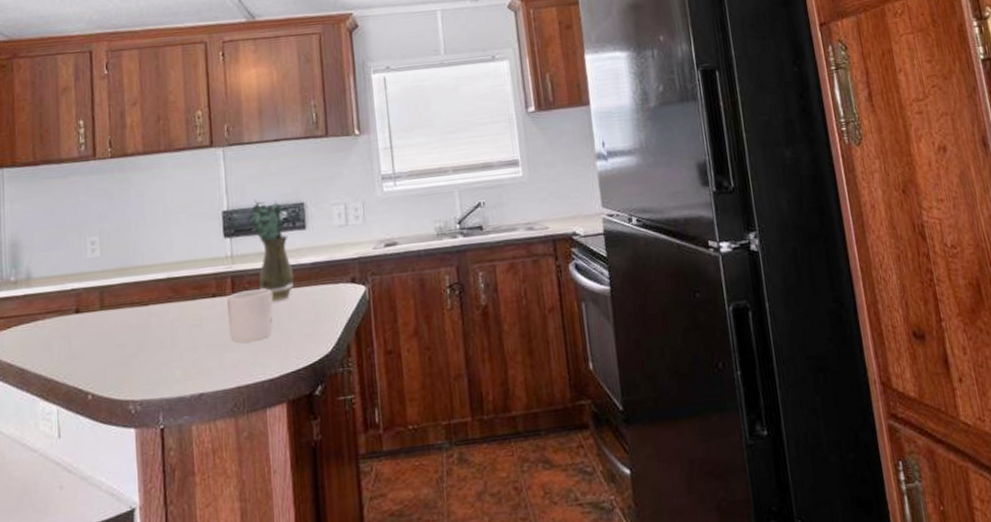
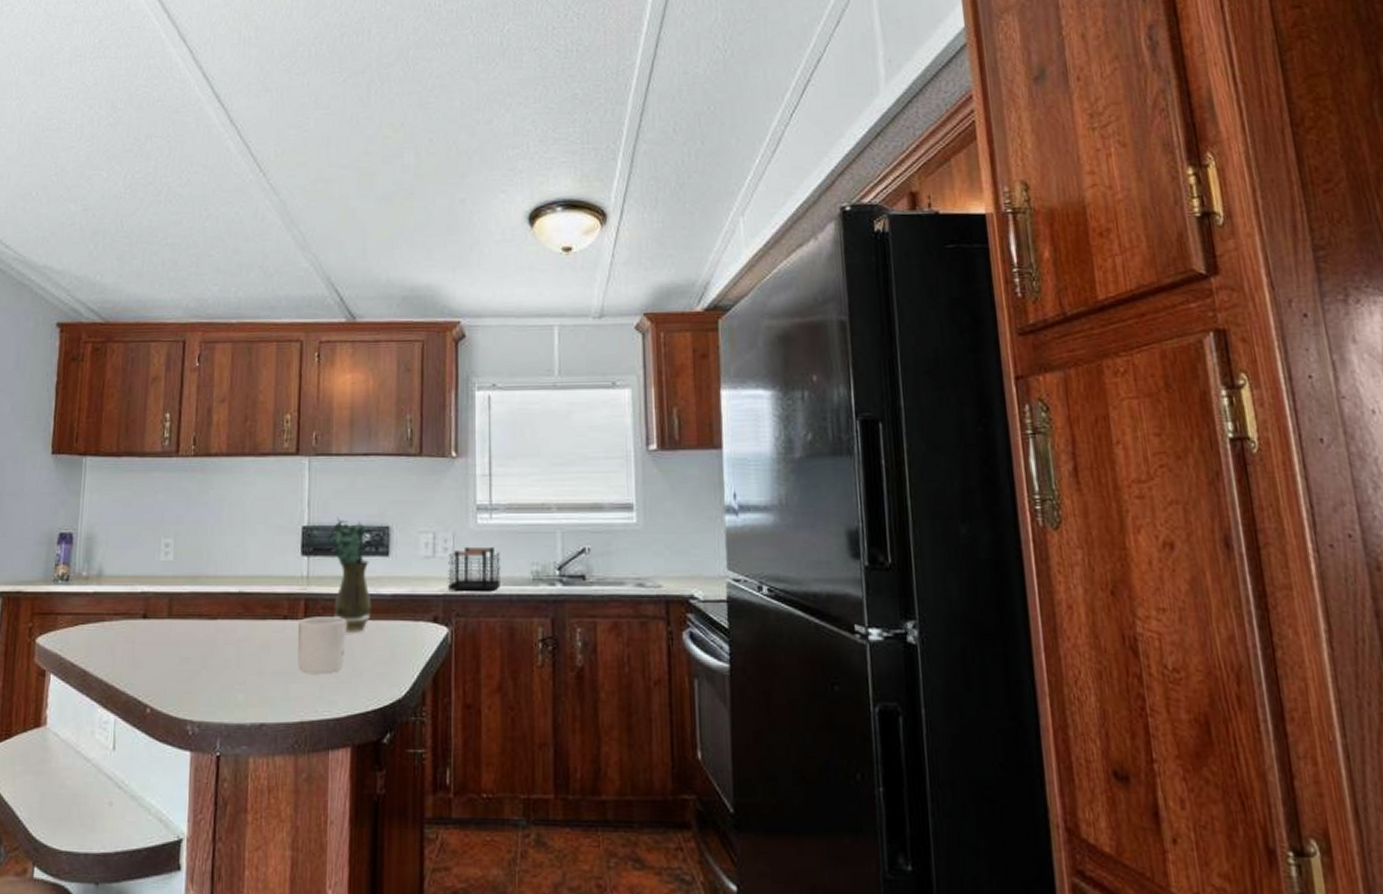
dish rack: none [360,211,409,254] -> present [447,546,501,592]

